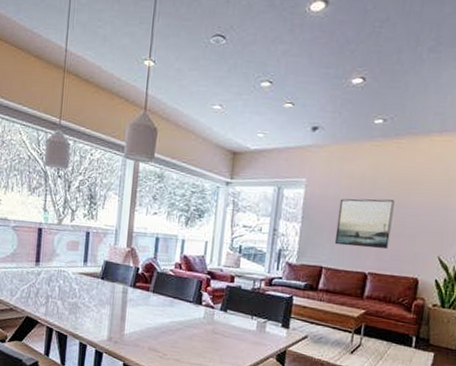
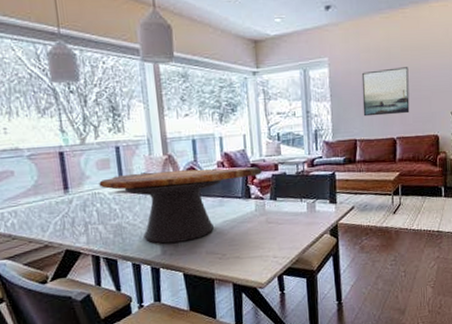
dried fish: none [66,258,217,334] -> present [99,167,262,244]

